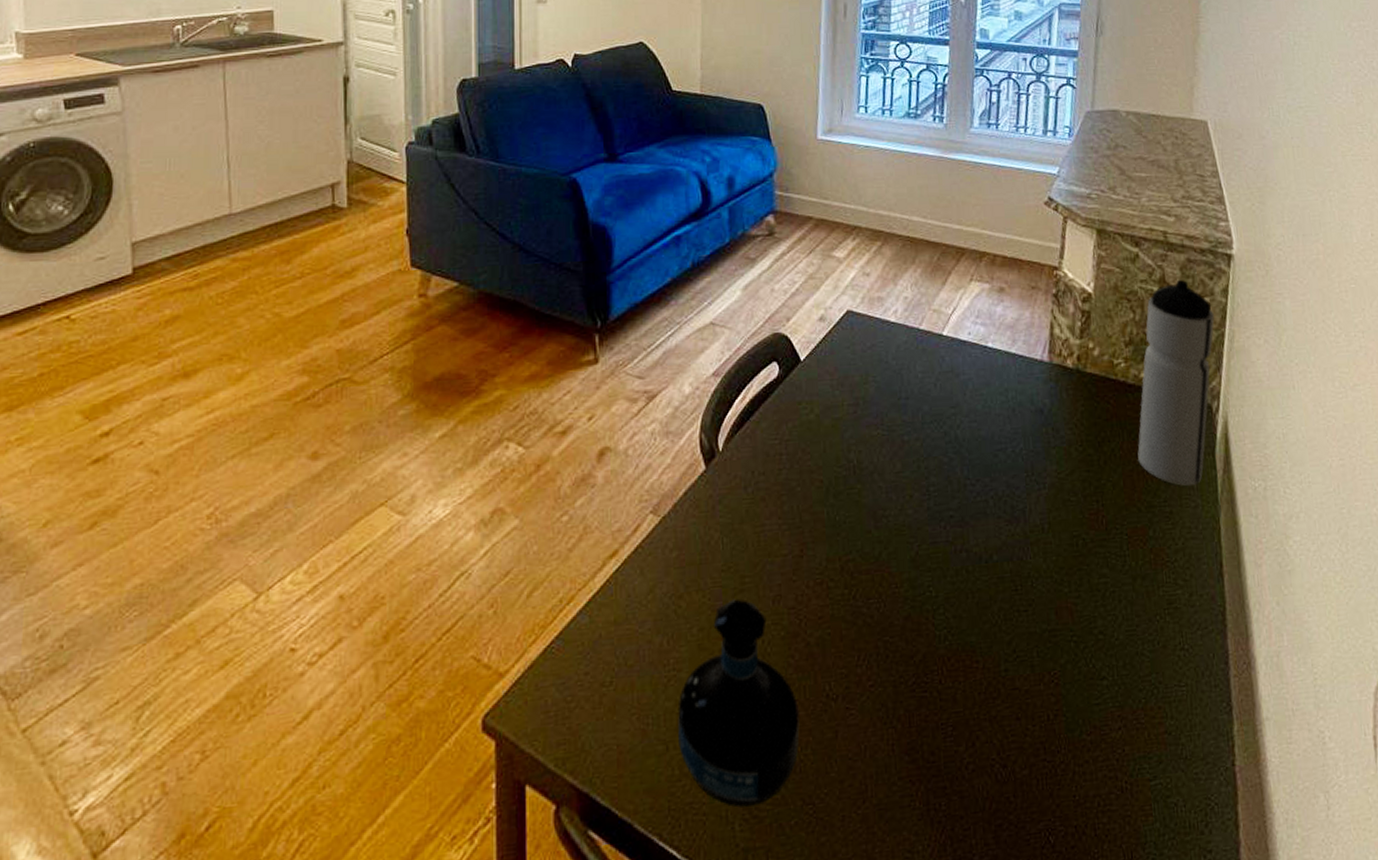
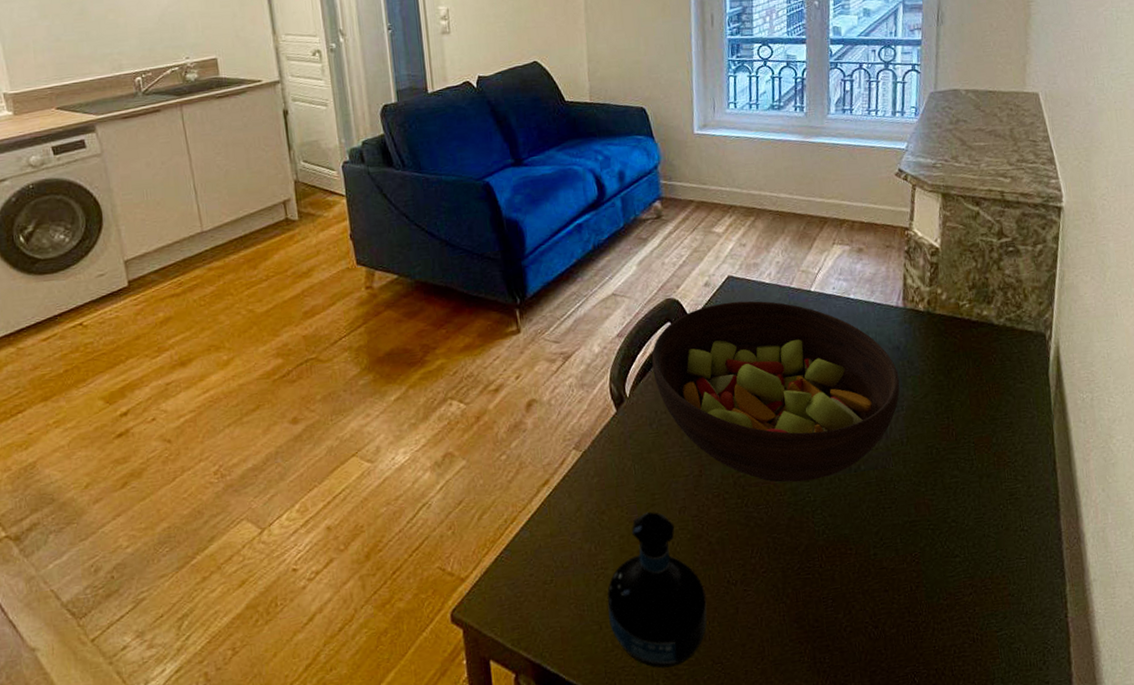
fruit bowl: none [752,341,1043,572] -> present [651,301,900,483]
water bottle: present [1137,279,1215,487] -> none [981,230,1047,402]

